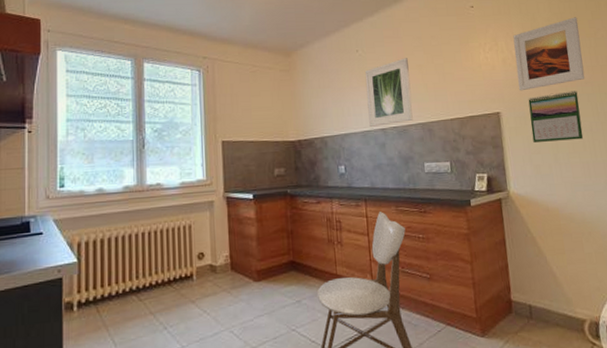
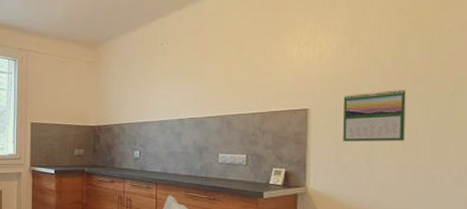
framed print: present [365,58,413,127] -> none [167,52,213,117]
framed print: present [513,17,585,91] -> none [333,8,420,88]

